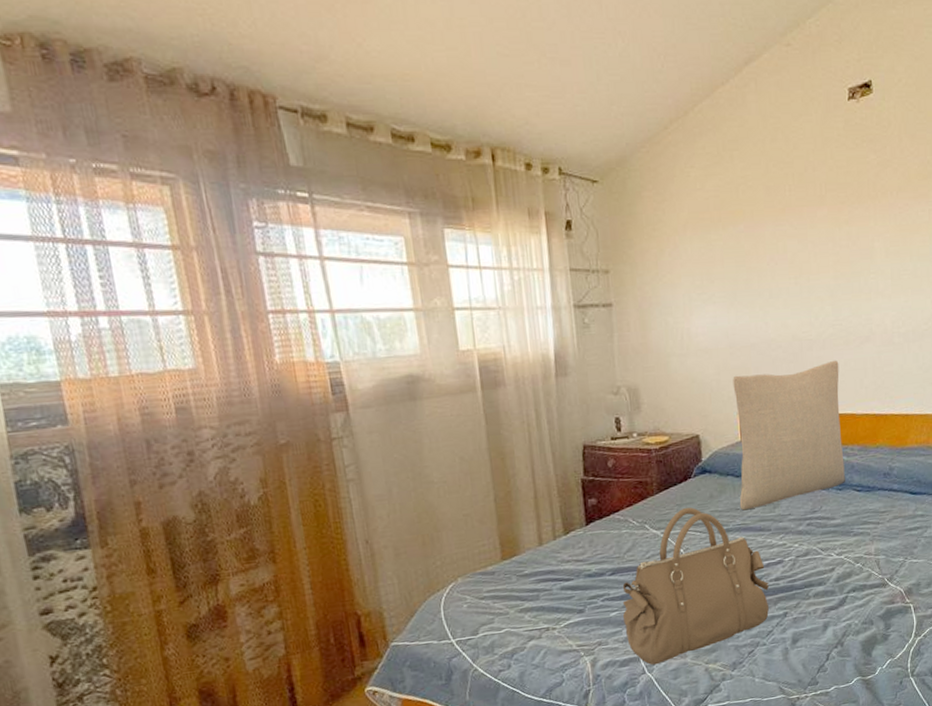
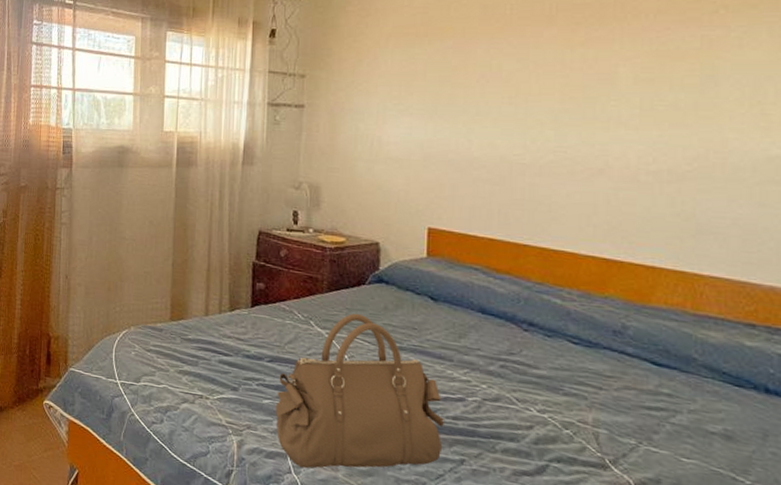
pillow: present [733,360,846,511] -> none [417,189,559,333]

